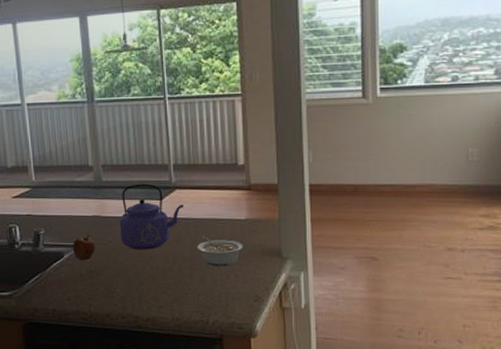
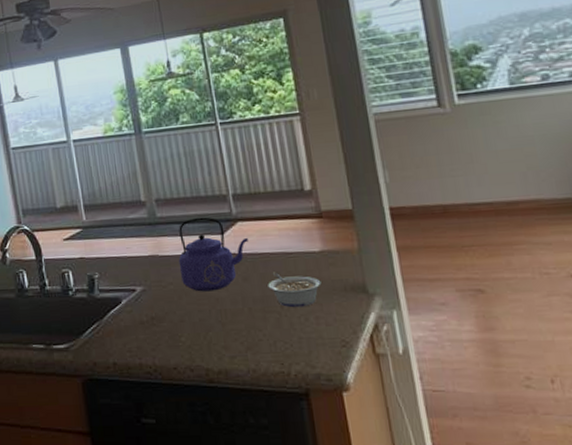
fruit: present [72,235,95,261] -> none [129,277,155,307]

